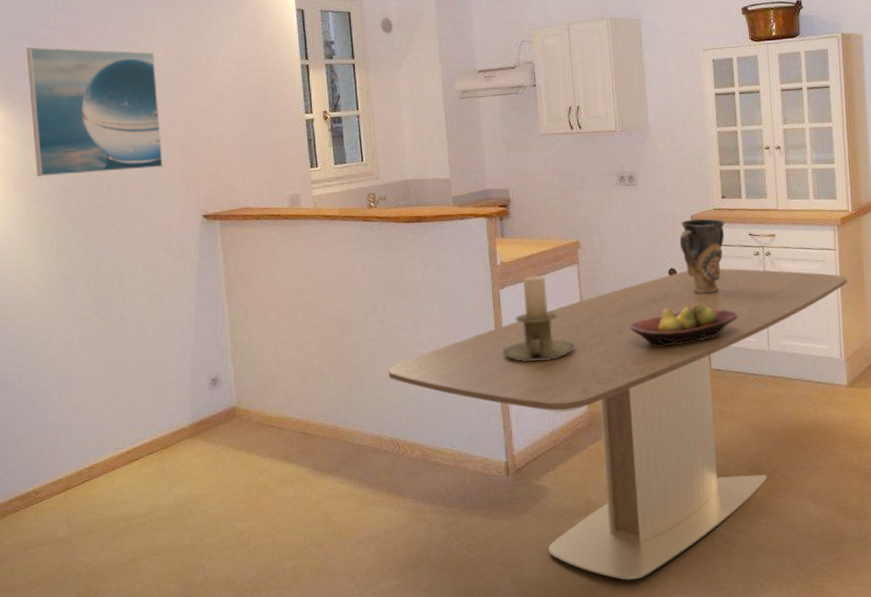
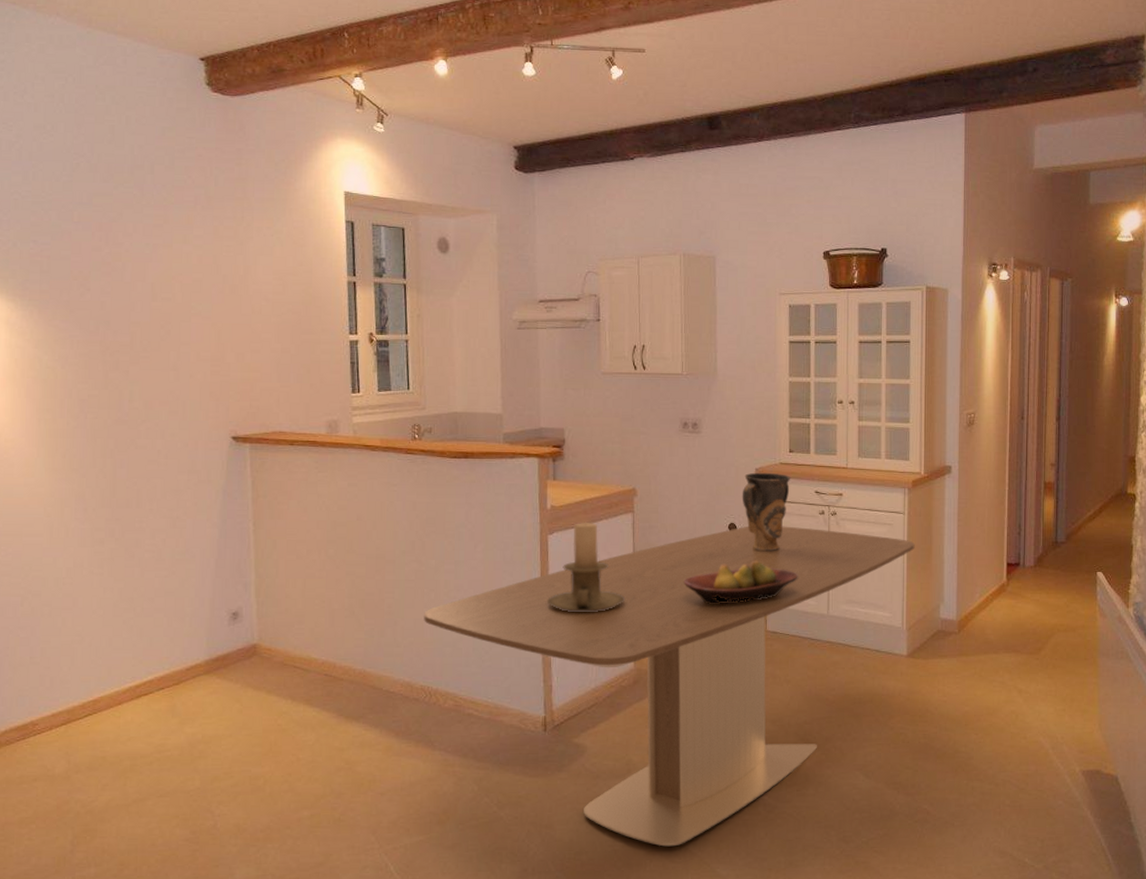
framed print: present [26,47,163,176] -> none [45,243,191,384]

